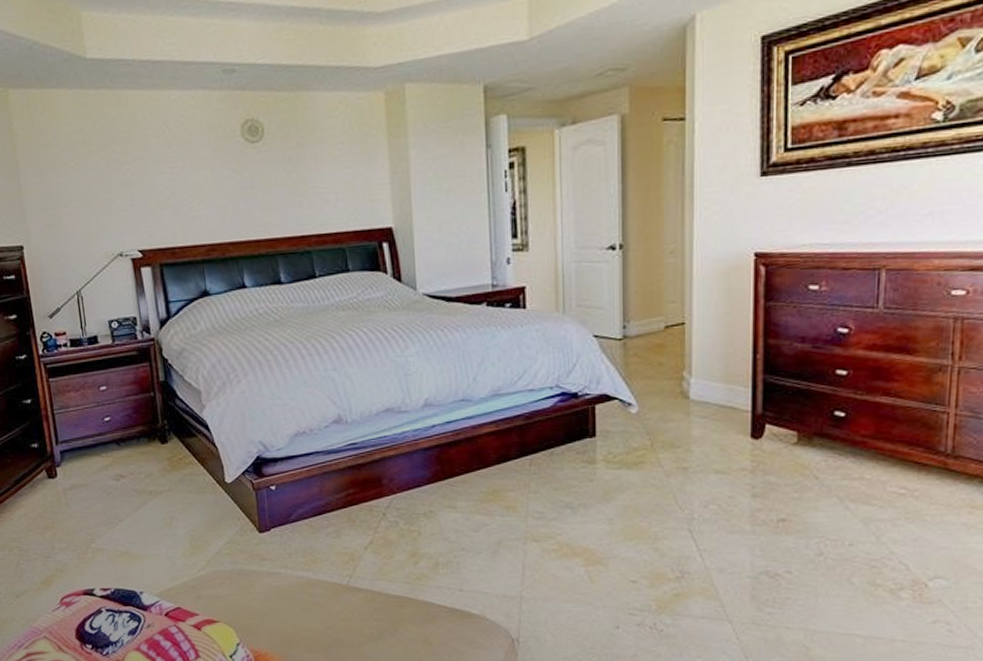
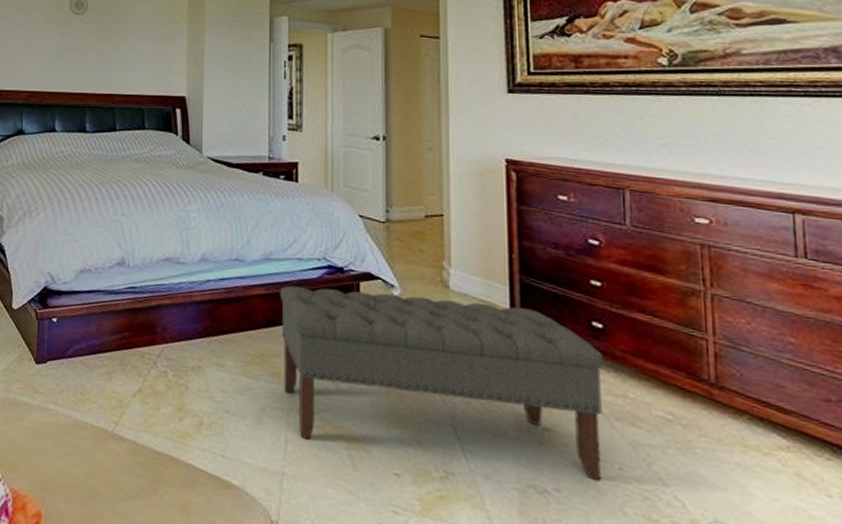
bench: none [511,407,844,563] -> present [280,285,605,480]

